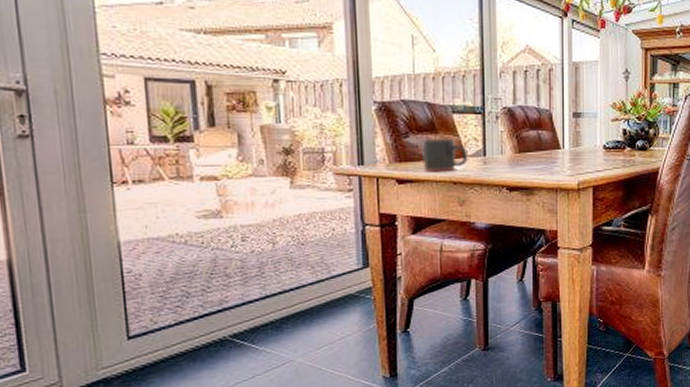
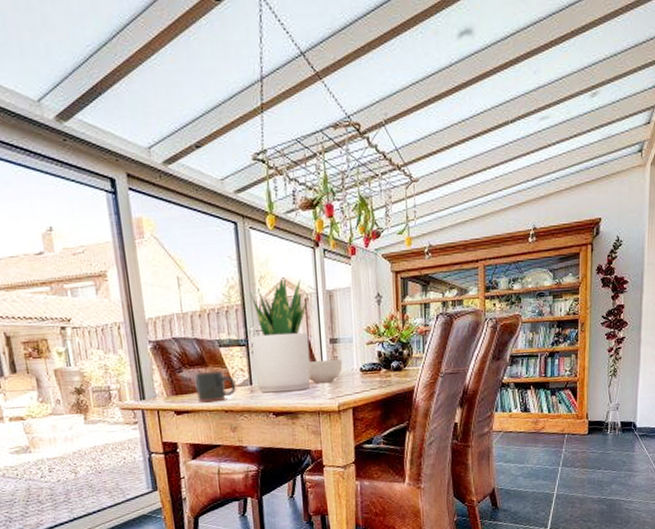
planter: none [489,45,552,166] -> present [249,277,311,393]
bowl: none [548,135,584,158] -> present [308,360,342,383]

